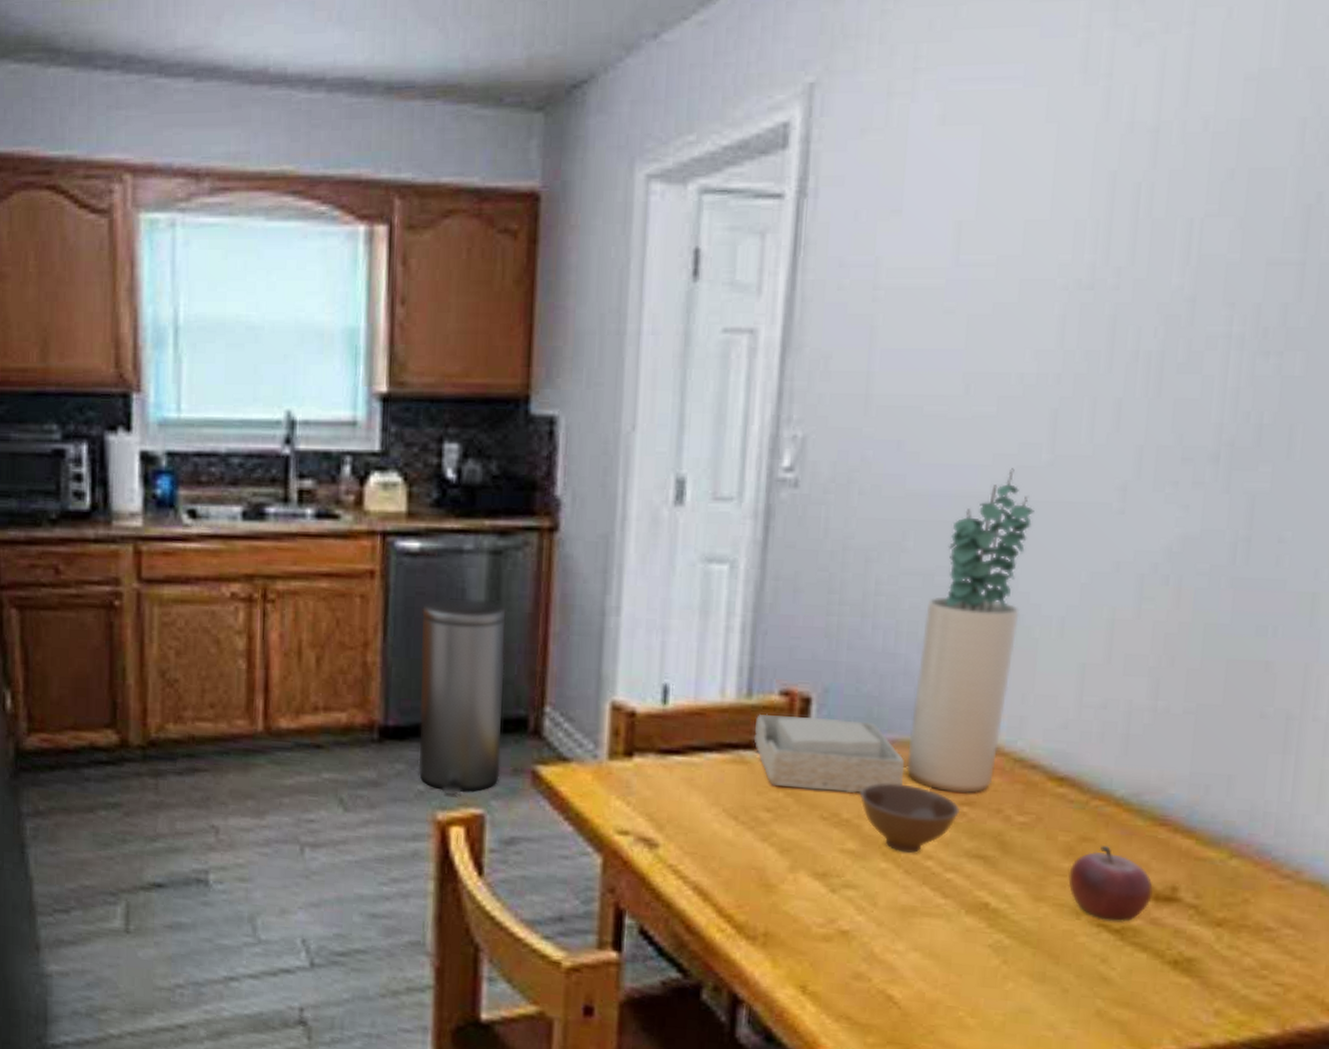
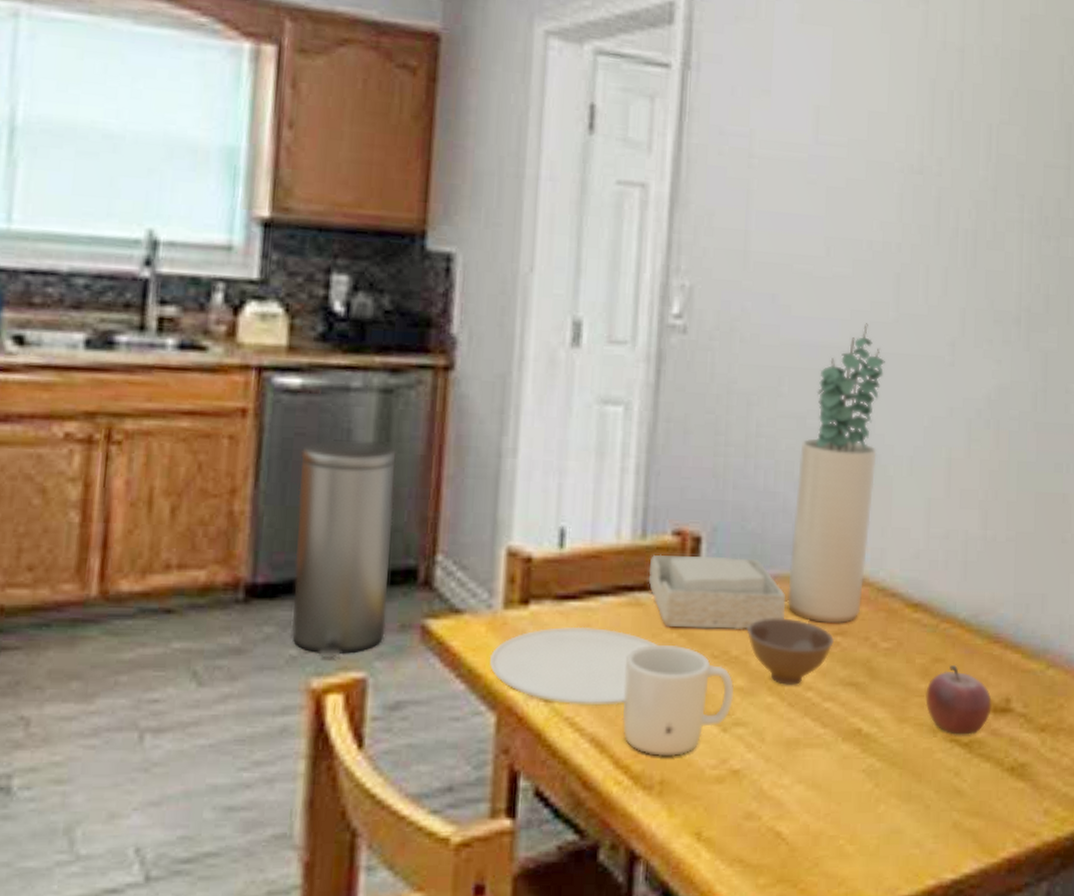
plate: none [595,779,763,858] -> present [489,626,658,706]
mug: none [725,802,844,911] -> present [622,644,734,756]

